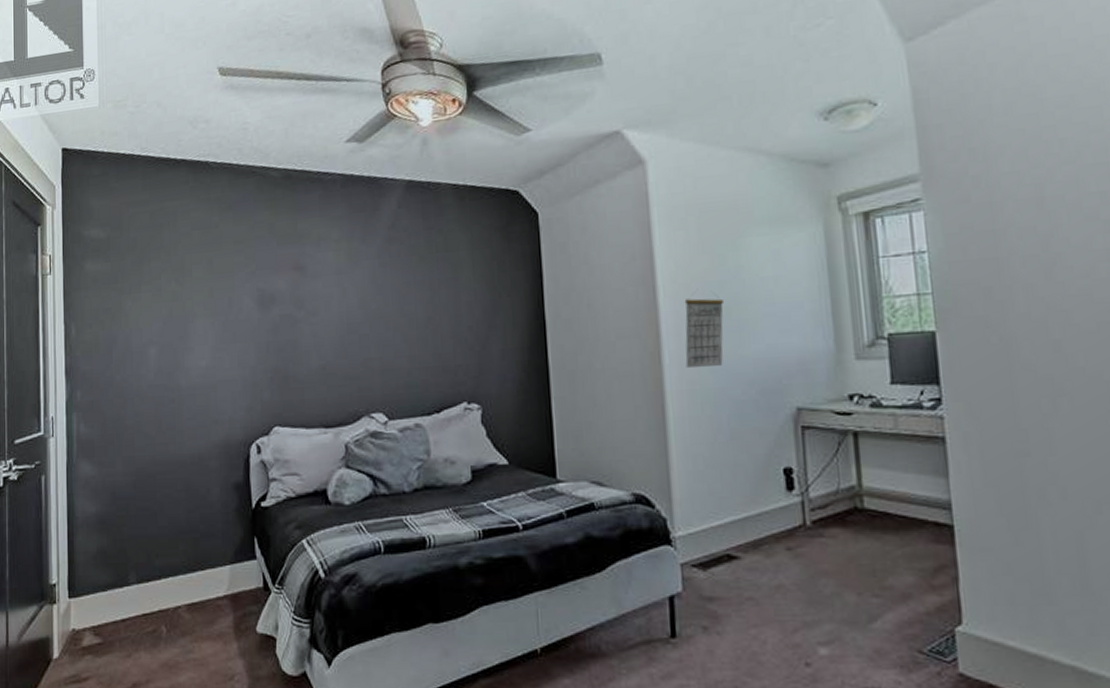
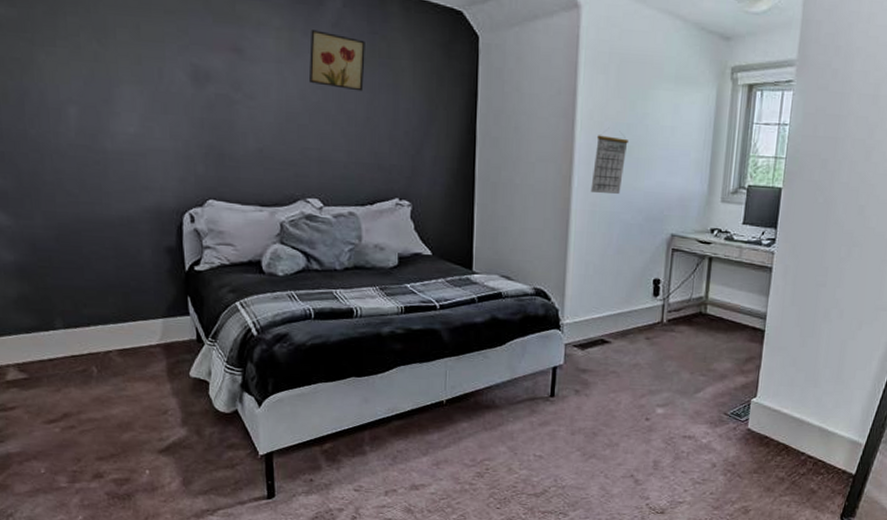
wall art: none [367,235,423,291] -> present [309,30,365,92]

